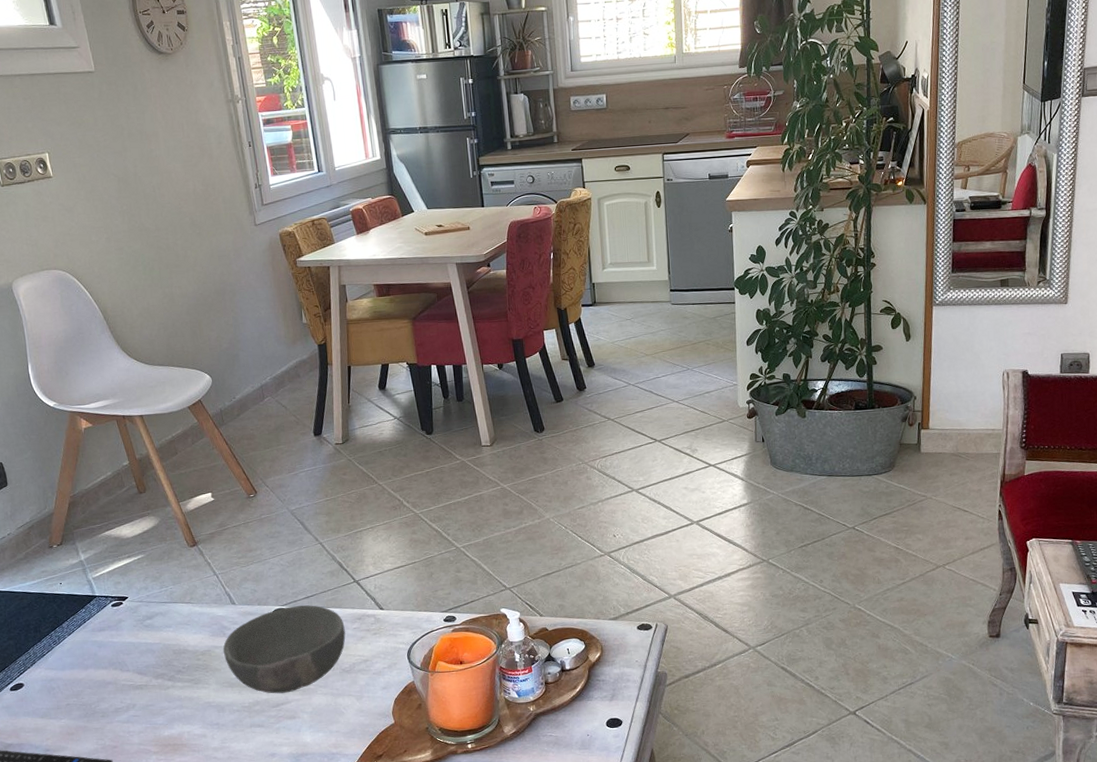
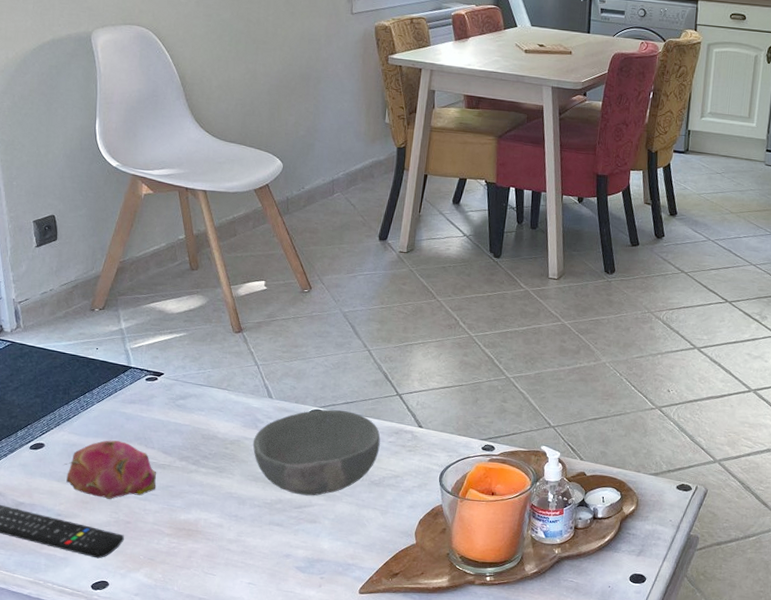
fruit: none [45,669,137,727] -> present [64,440,157,499]

